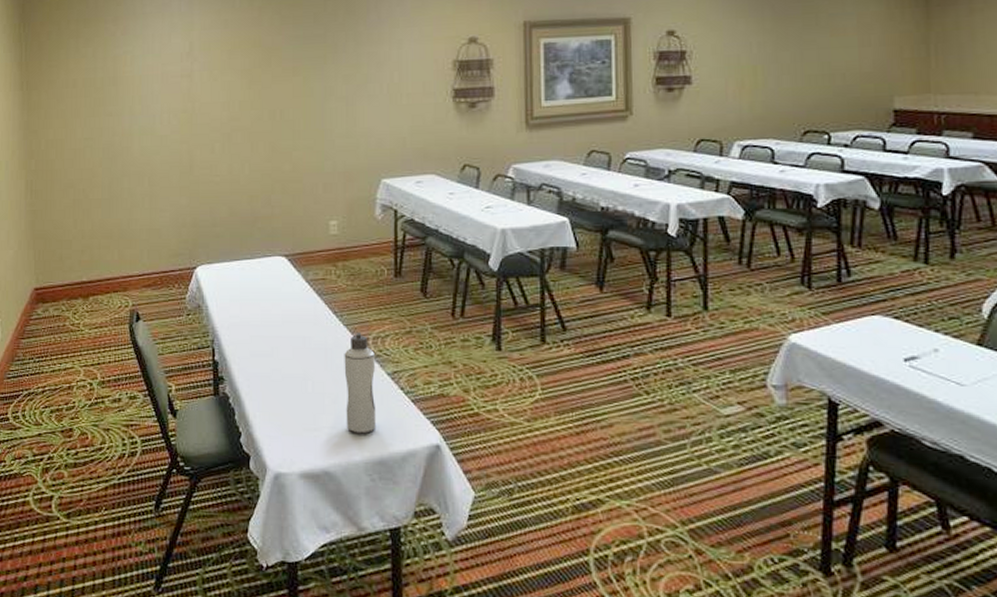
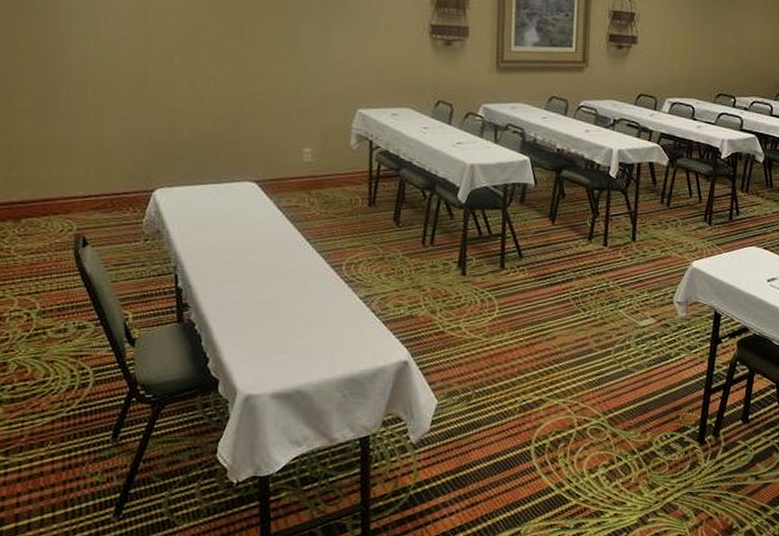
water bottle: present [344,333,377,435] -> none [317,259,349,355]

